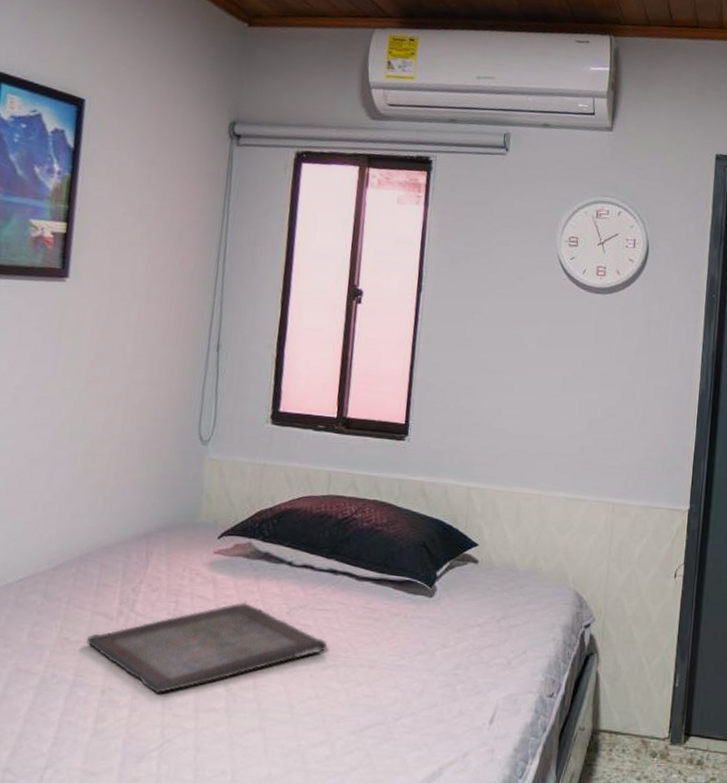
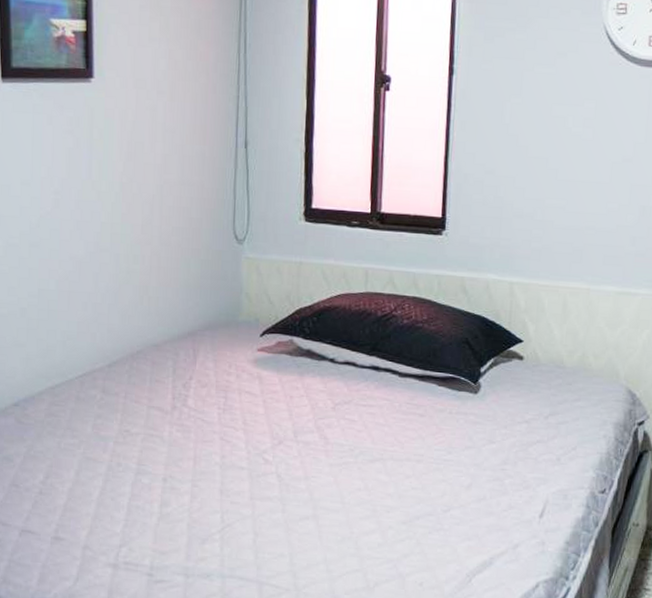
serving tray: present [86,601,328,693] -> none [145,397,374,482]

